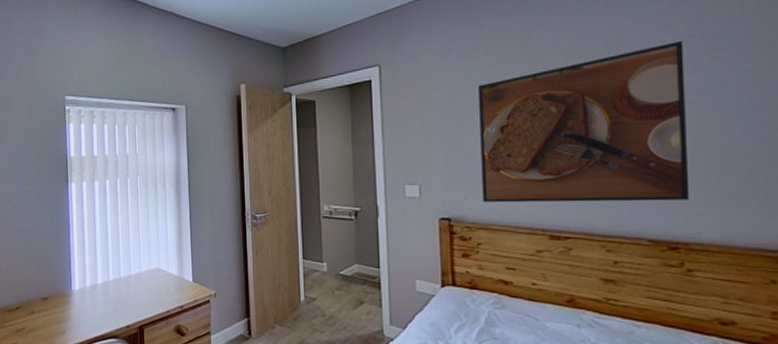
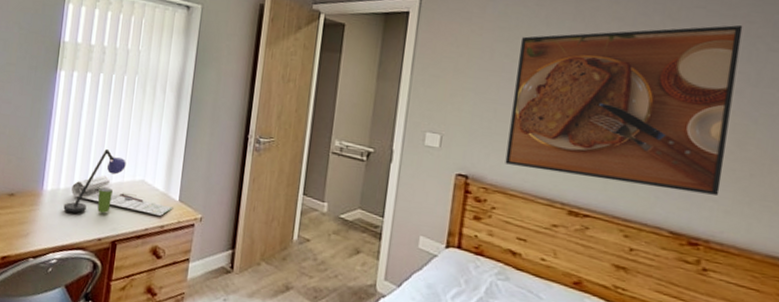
desk lamp: none [92,246,189,305] -> present [63,149,174,216]

